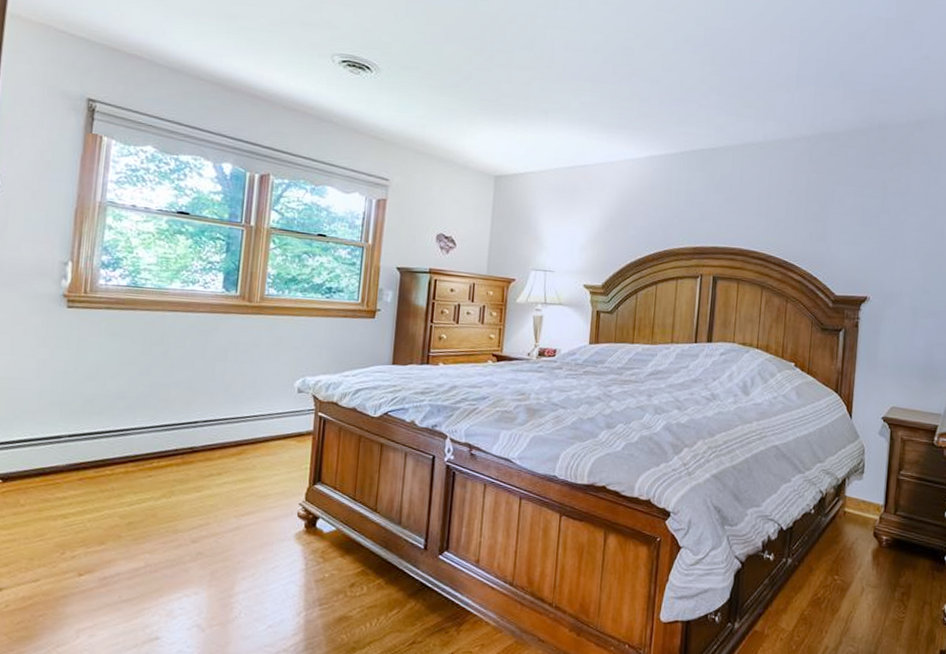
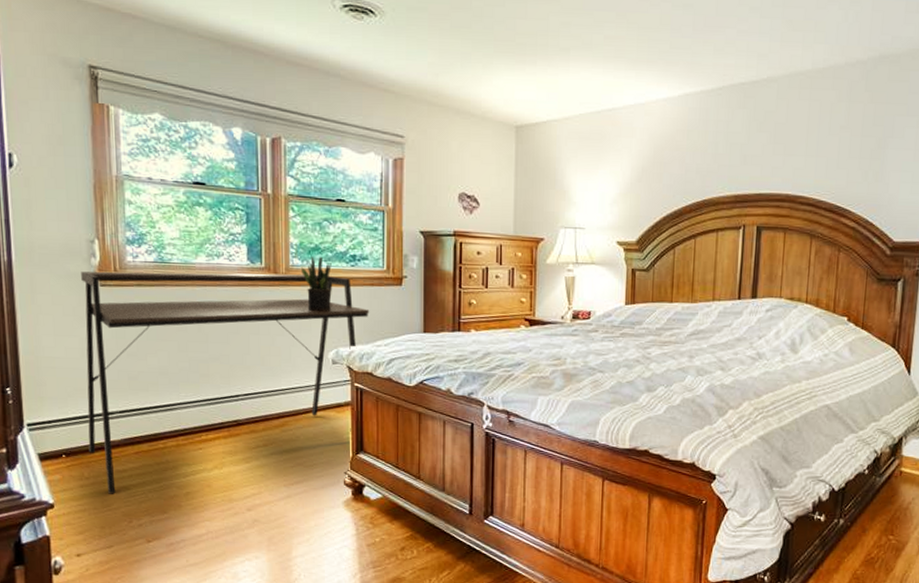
desk: none [28,292,341,524] -> present [81,271,370,495]
potted plant: none [276,287,307,341] -> present [301,257,332,311]

